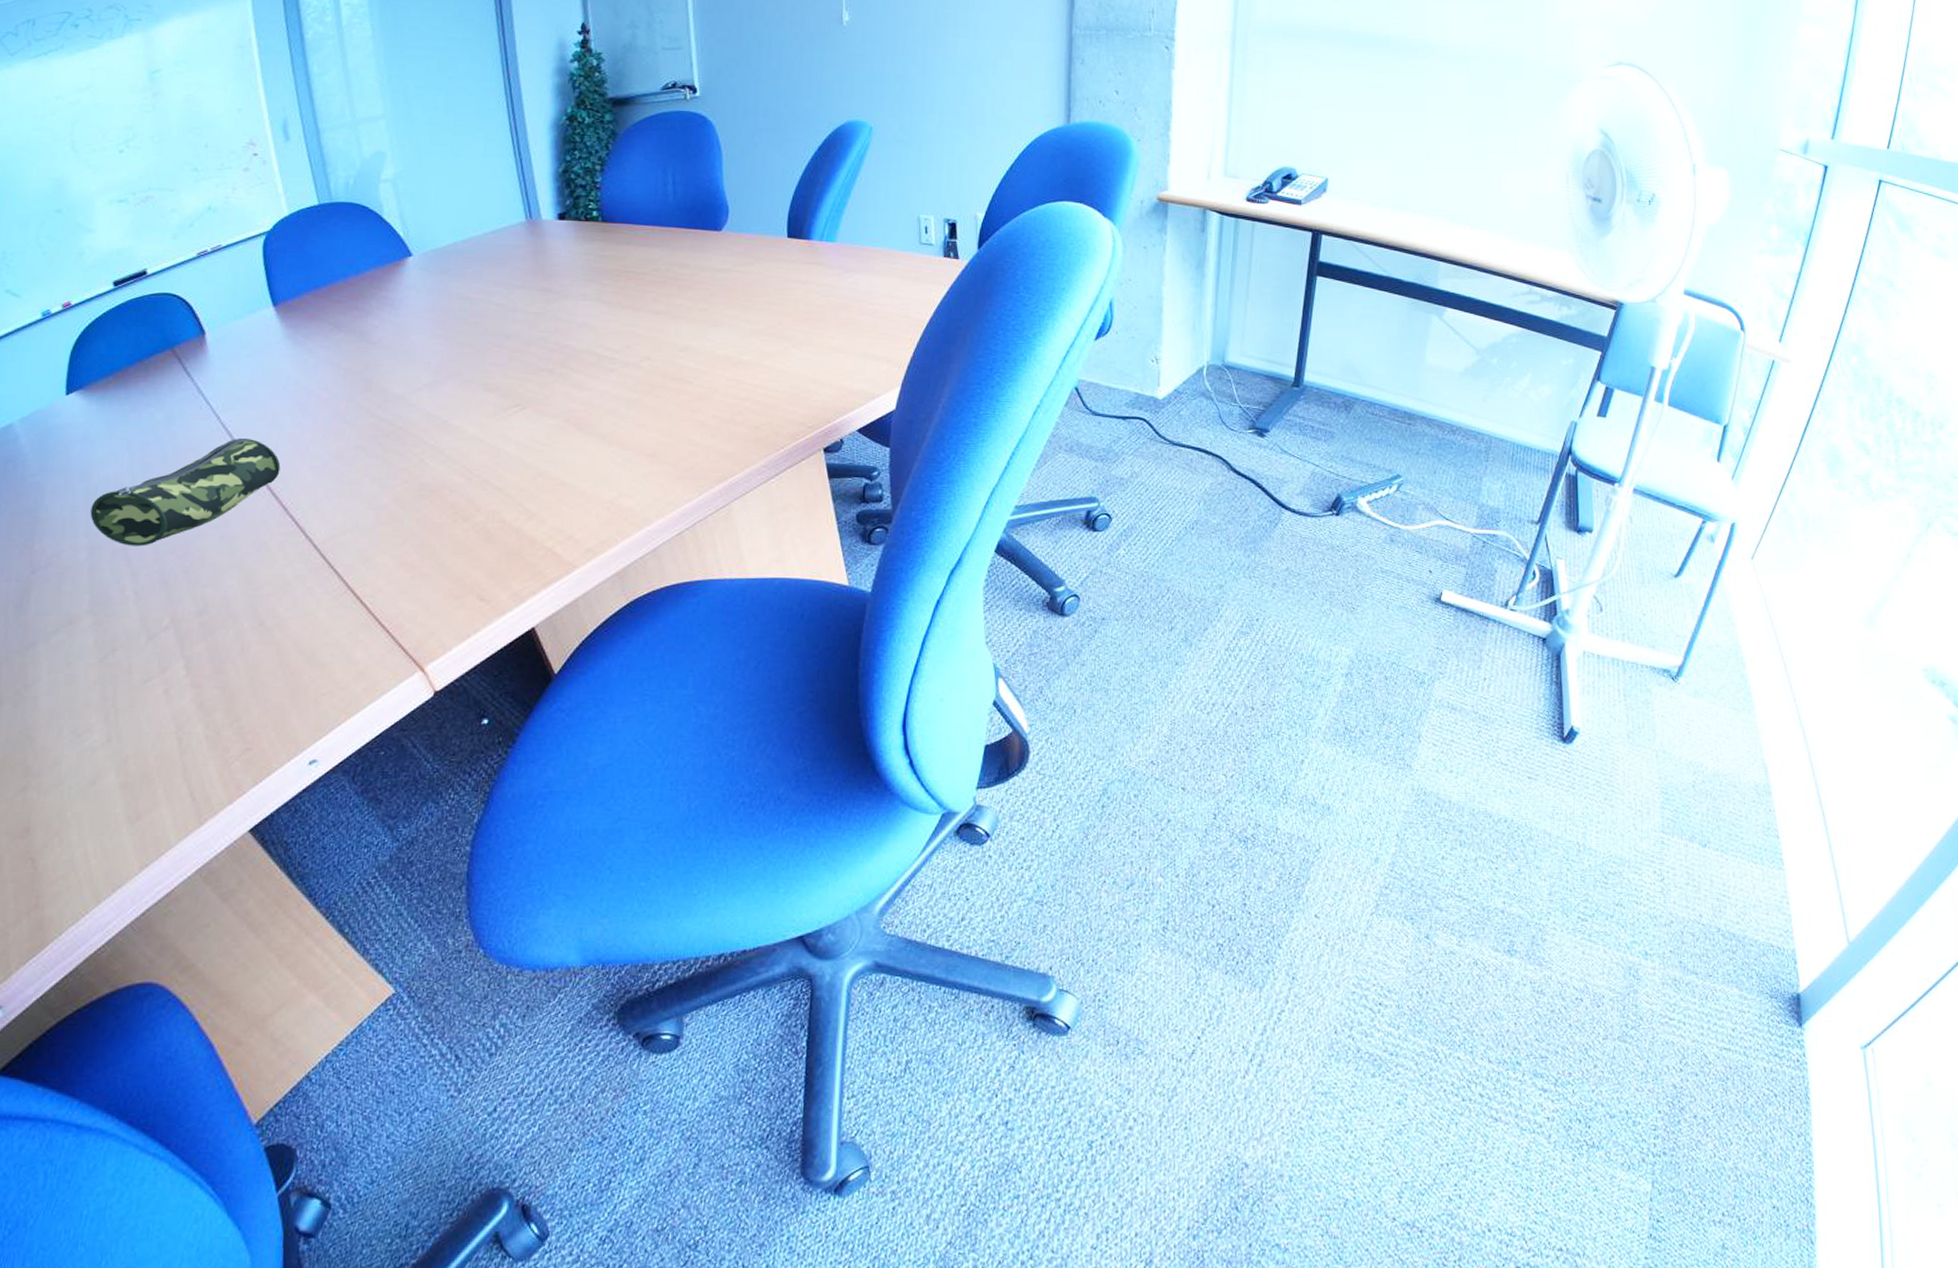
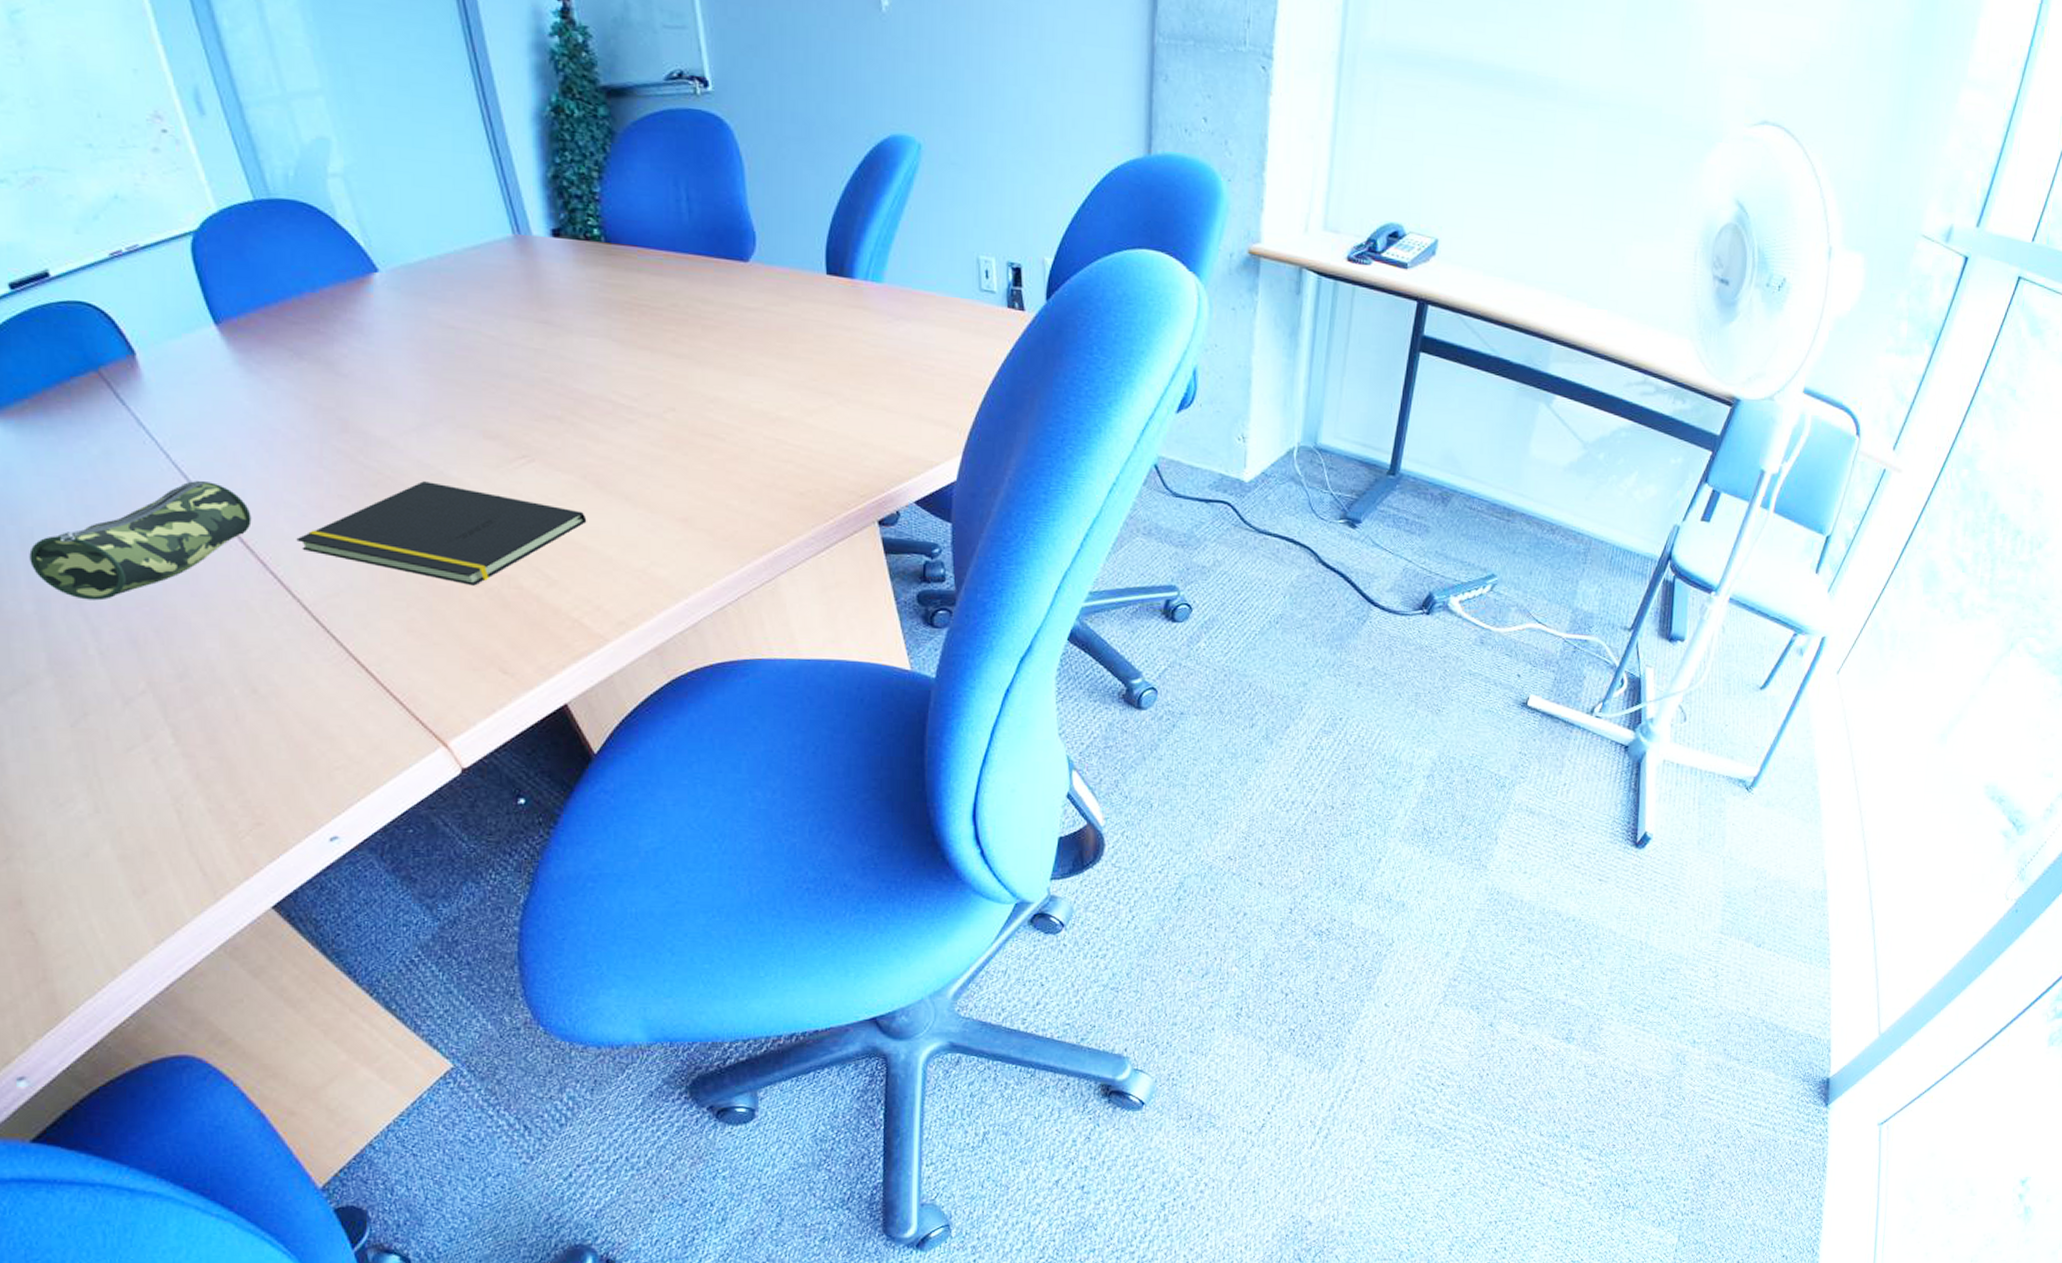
notepad: none [315,430,567,521] -> present [296,481,587,586]

